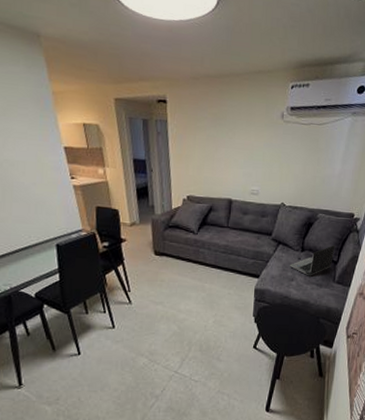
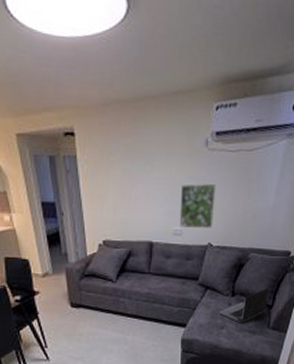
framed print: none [256,150,290,190] -> present [179,183,216,228]

